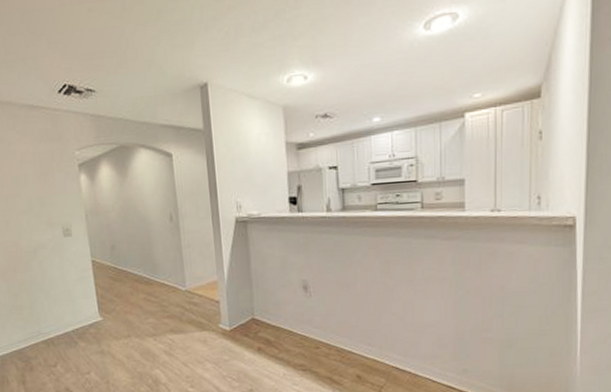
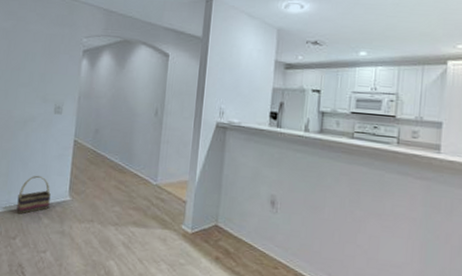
basket: none [47,301,83,342] -> present [16,175,51,214]

